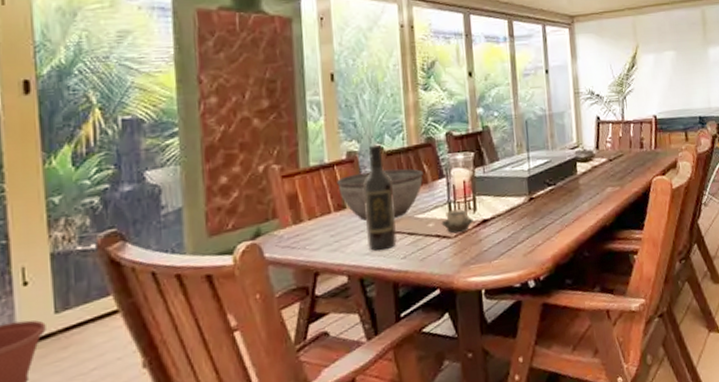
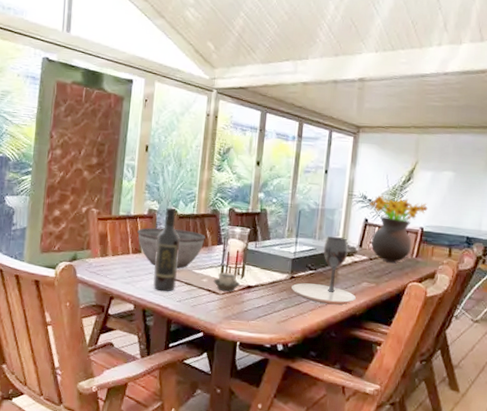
plate: none [532,199,603,222] -> present [291,283,356,305]
wine glass: none [558,142,586,207] -> present [323,236,349,292]
flower arrangement: none [598,86,657,160] -> present [369,195,428,263]

